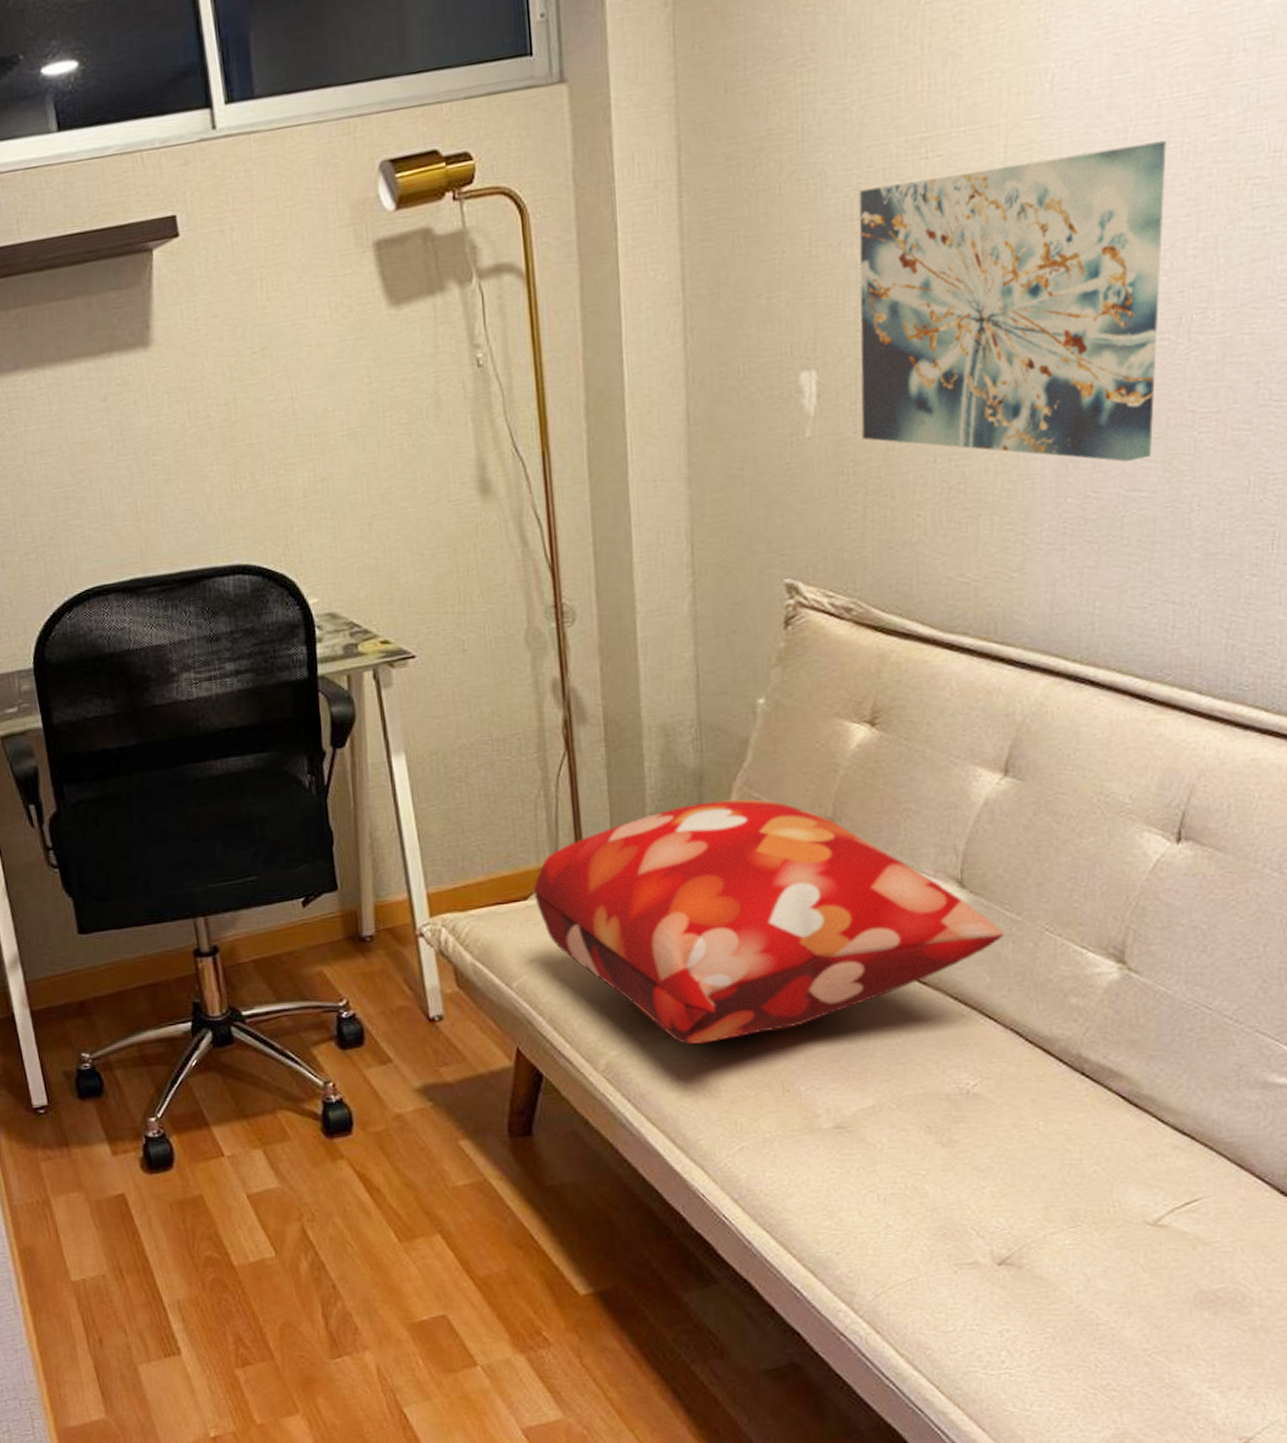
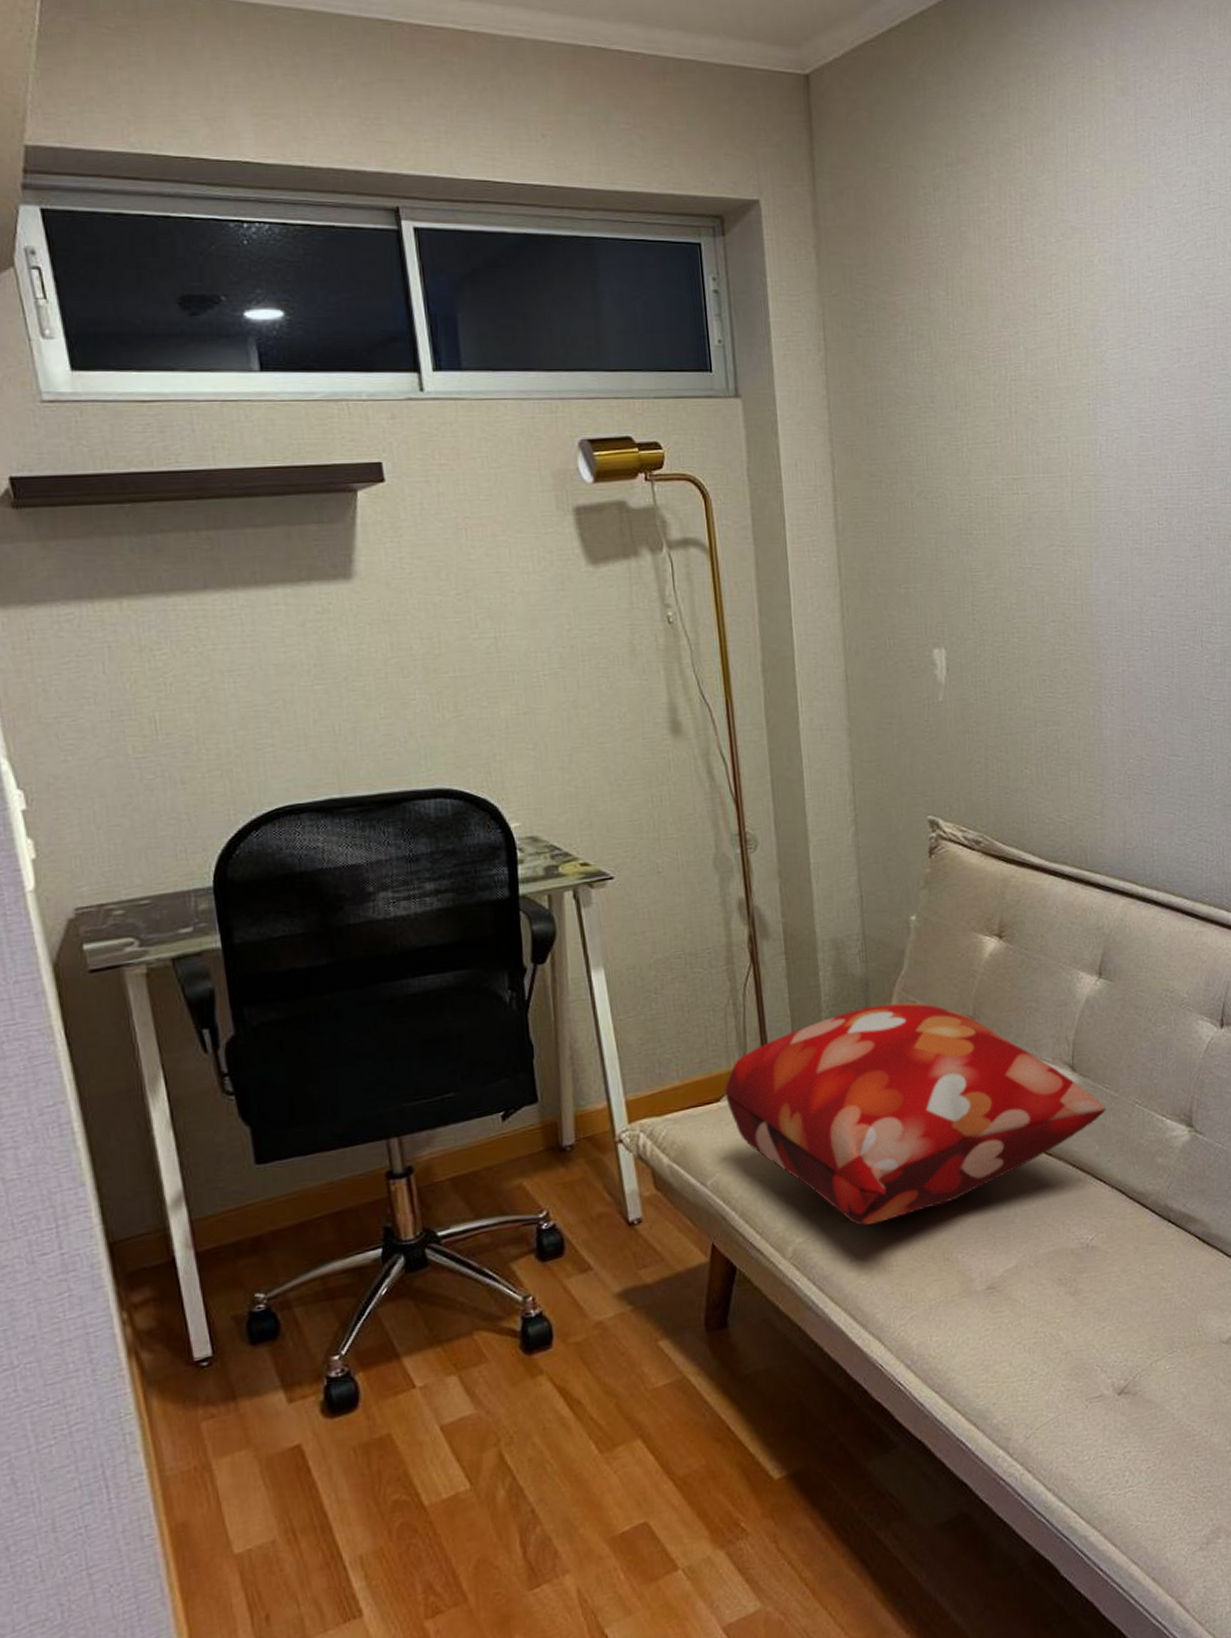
wall art: present [859,141,1167,462] -> none [971,502,1184,733]

